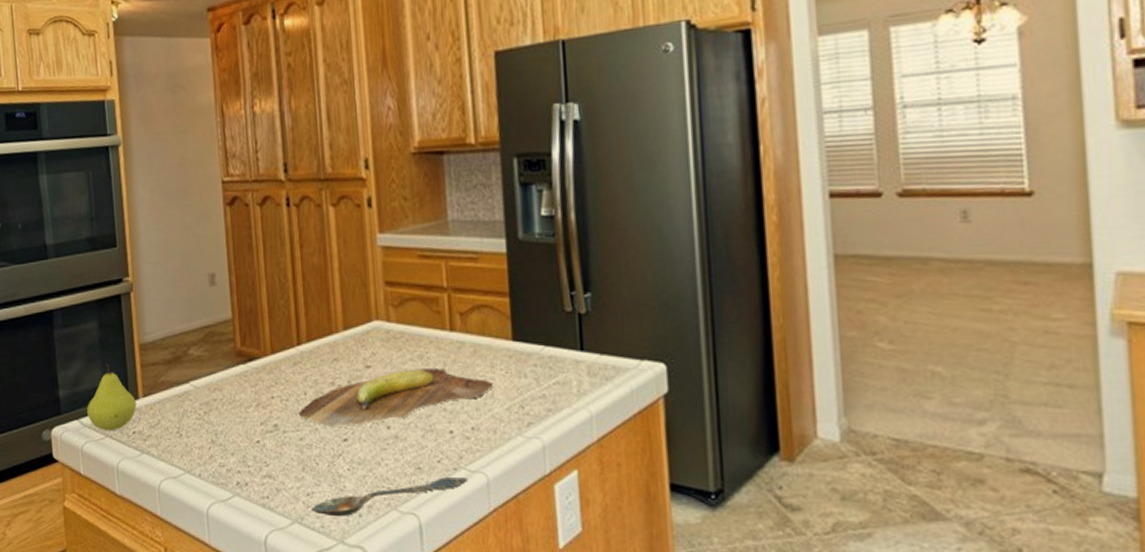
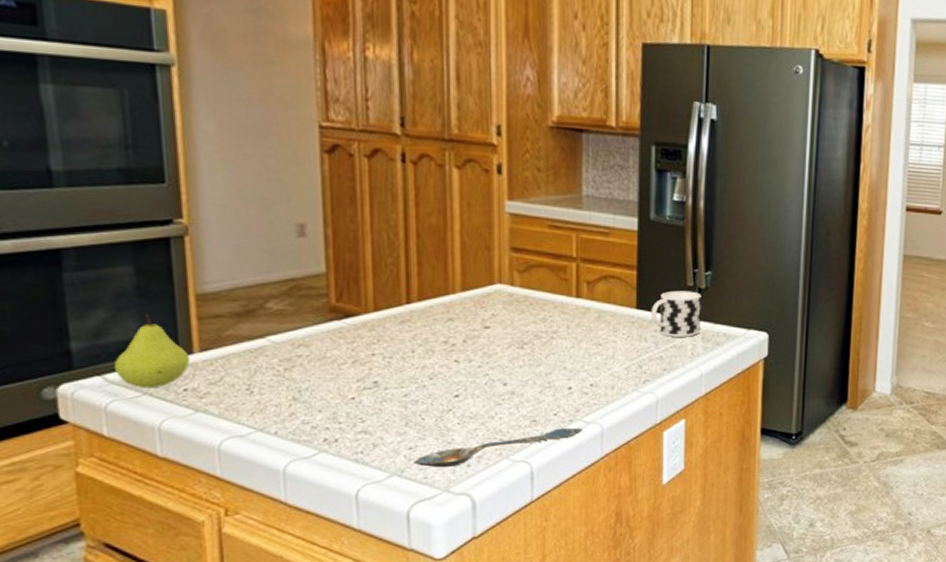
cutting board: present [298,369,493,427] -> none [403,331,614,383]
cup: none [528,317,585,372] -> present [650,290,701,337]

